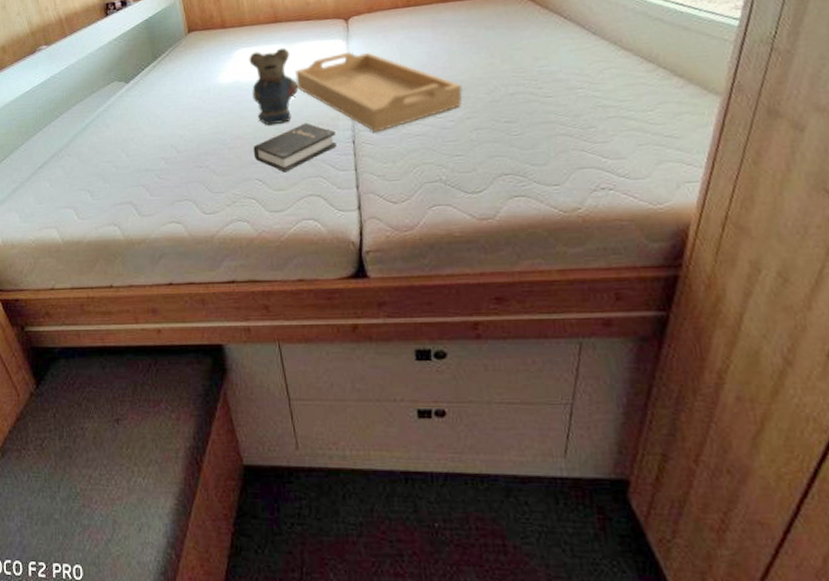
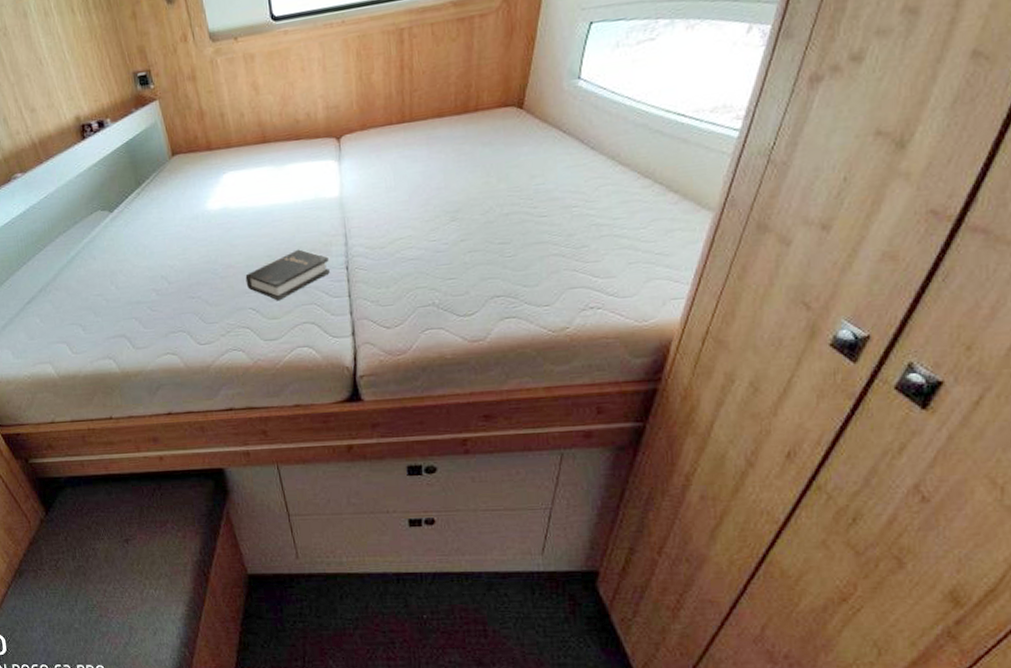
teddy bear: present [249,47,298,126] -> none [237,170,290,254]
serving tray: present [295,51,463,132] -> none [286,172,458,258]

